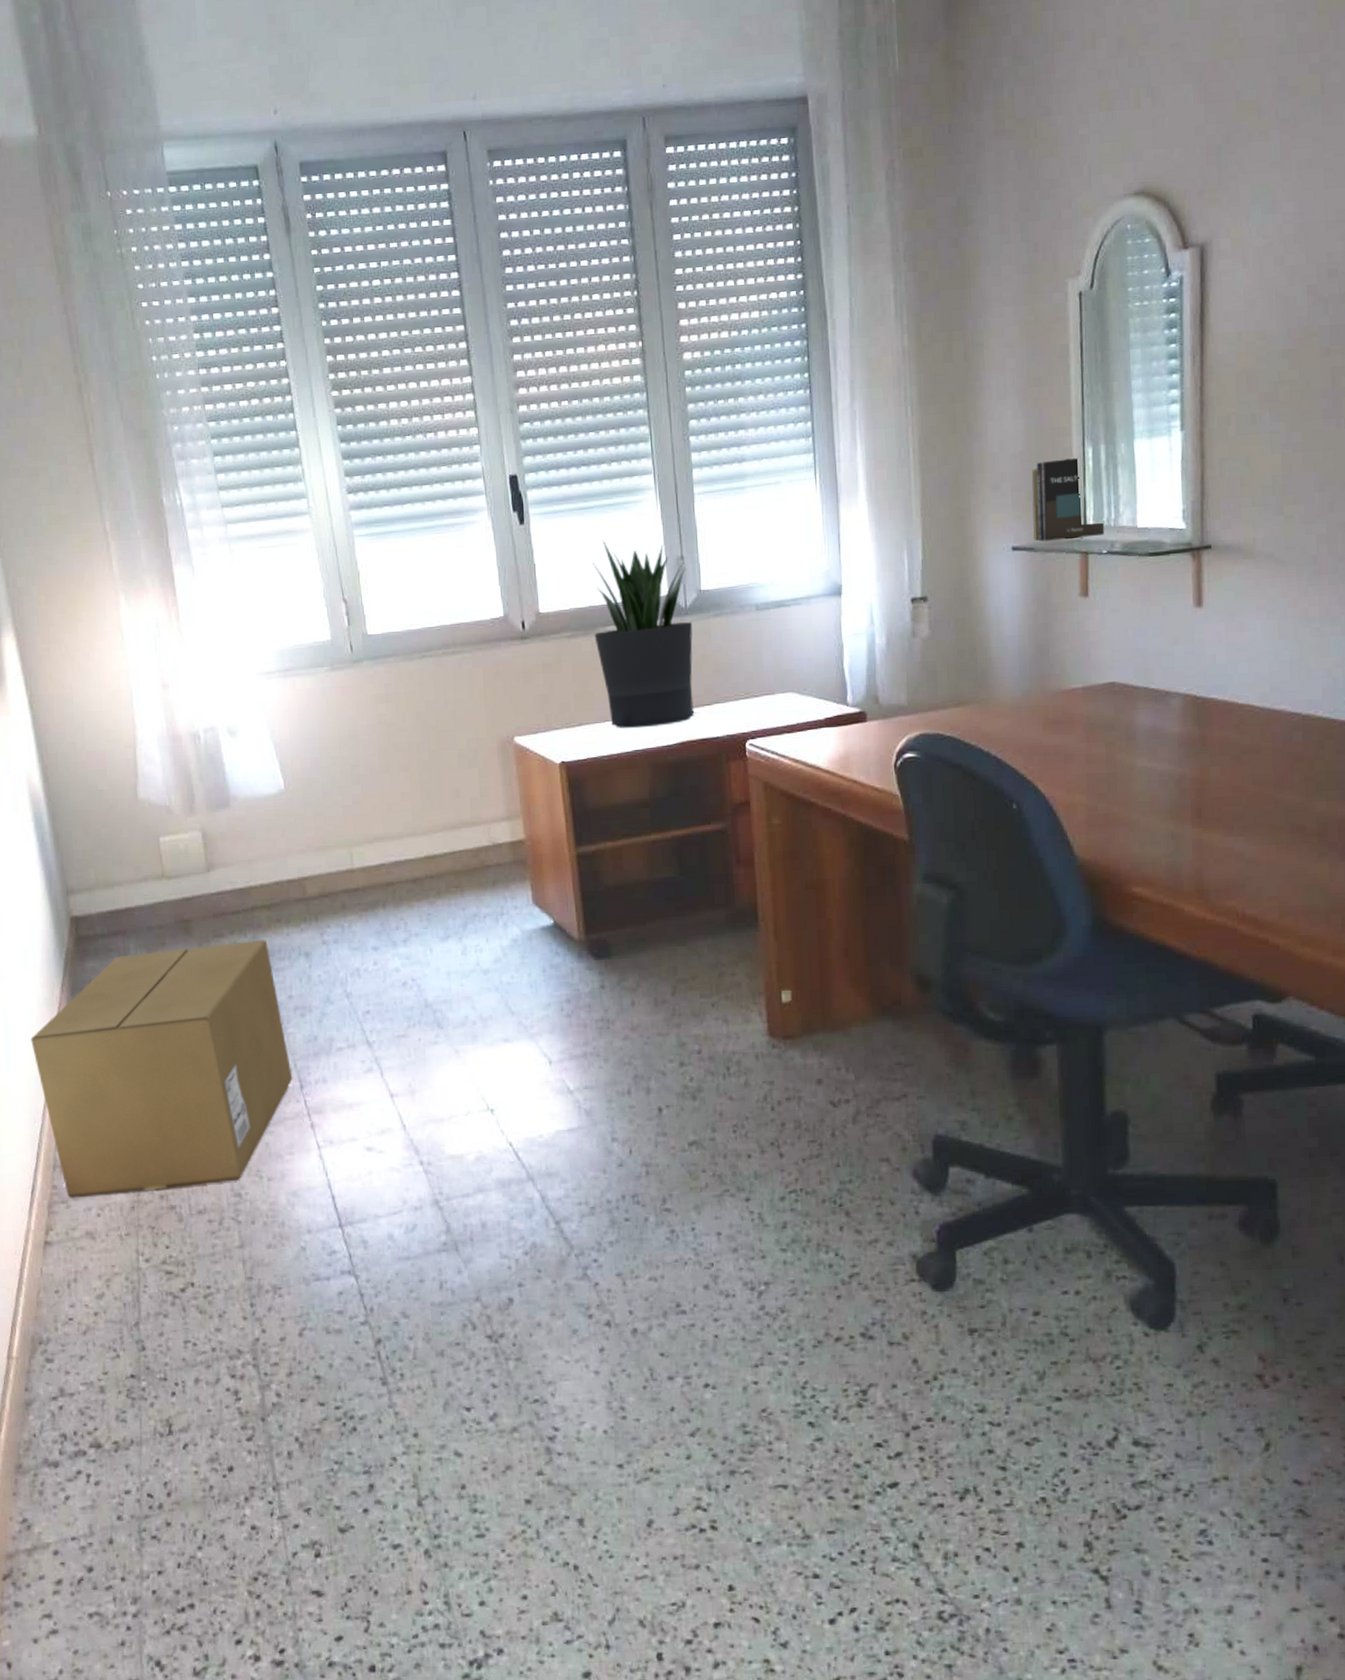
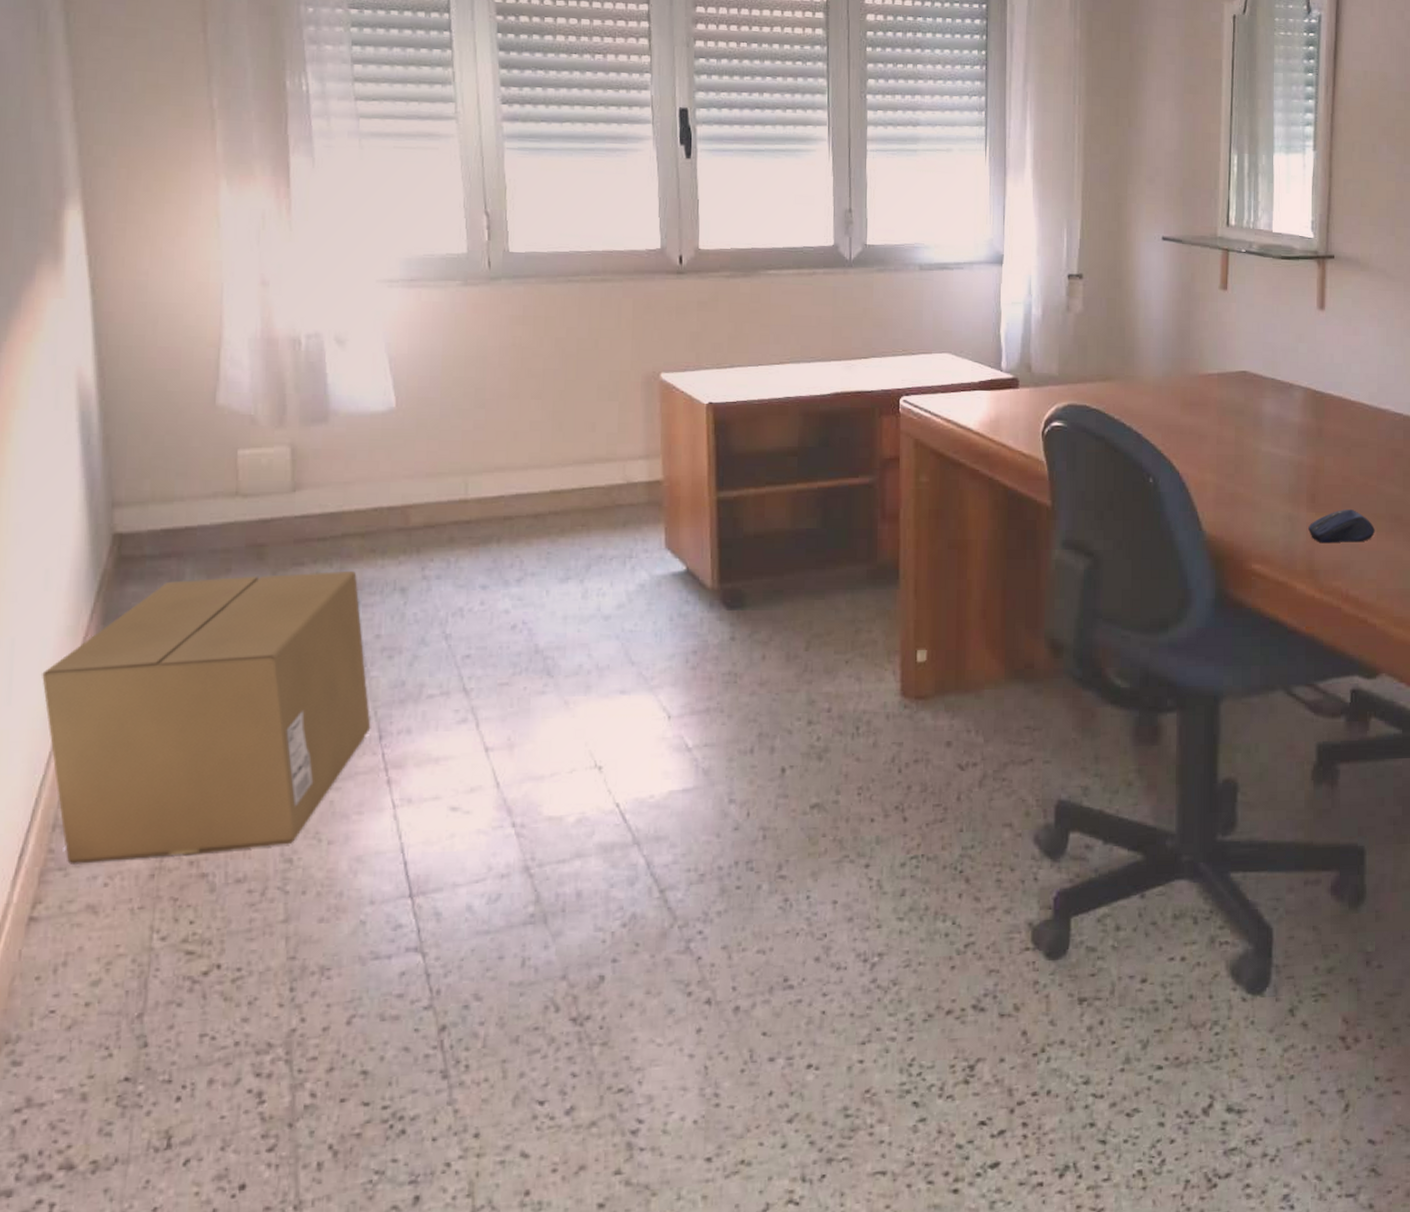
planter: present [593,540,694,729] -> none [754,184,855,376]
books: present [1031,458,1105,542] -> none [1182,162,1245,236]
computer mouse: none [1195,822,1274,861] -> present [1308,509,1376,544]

